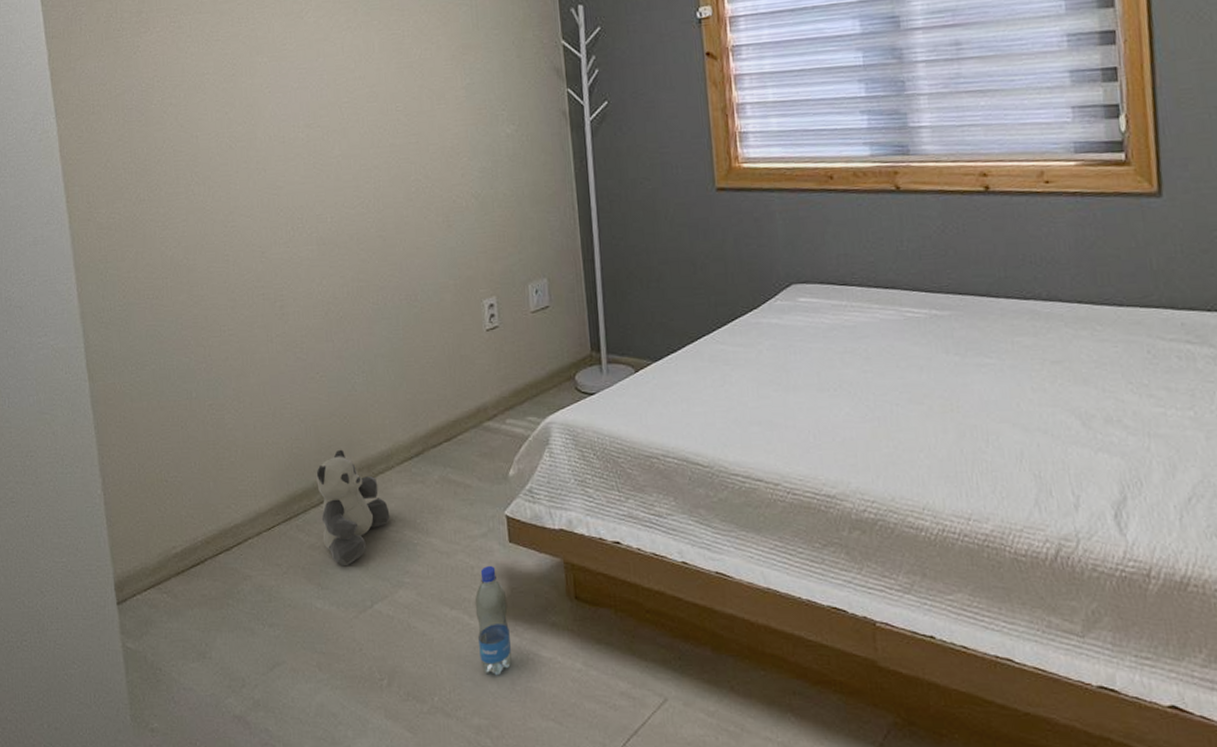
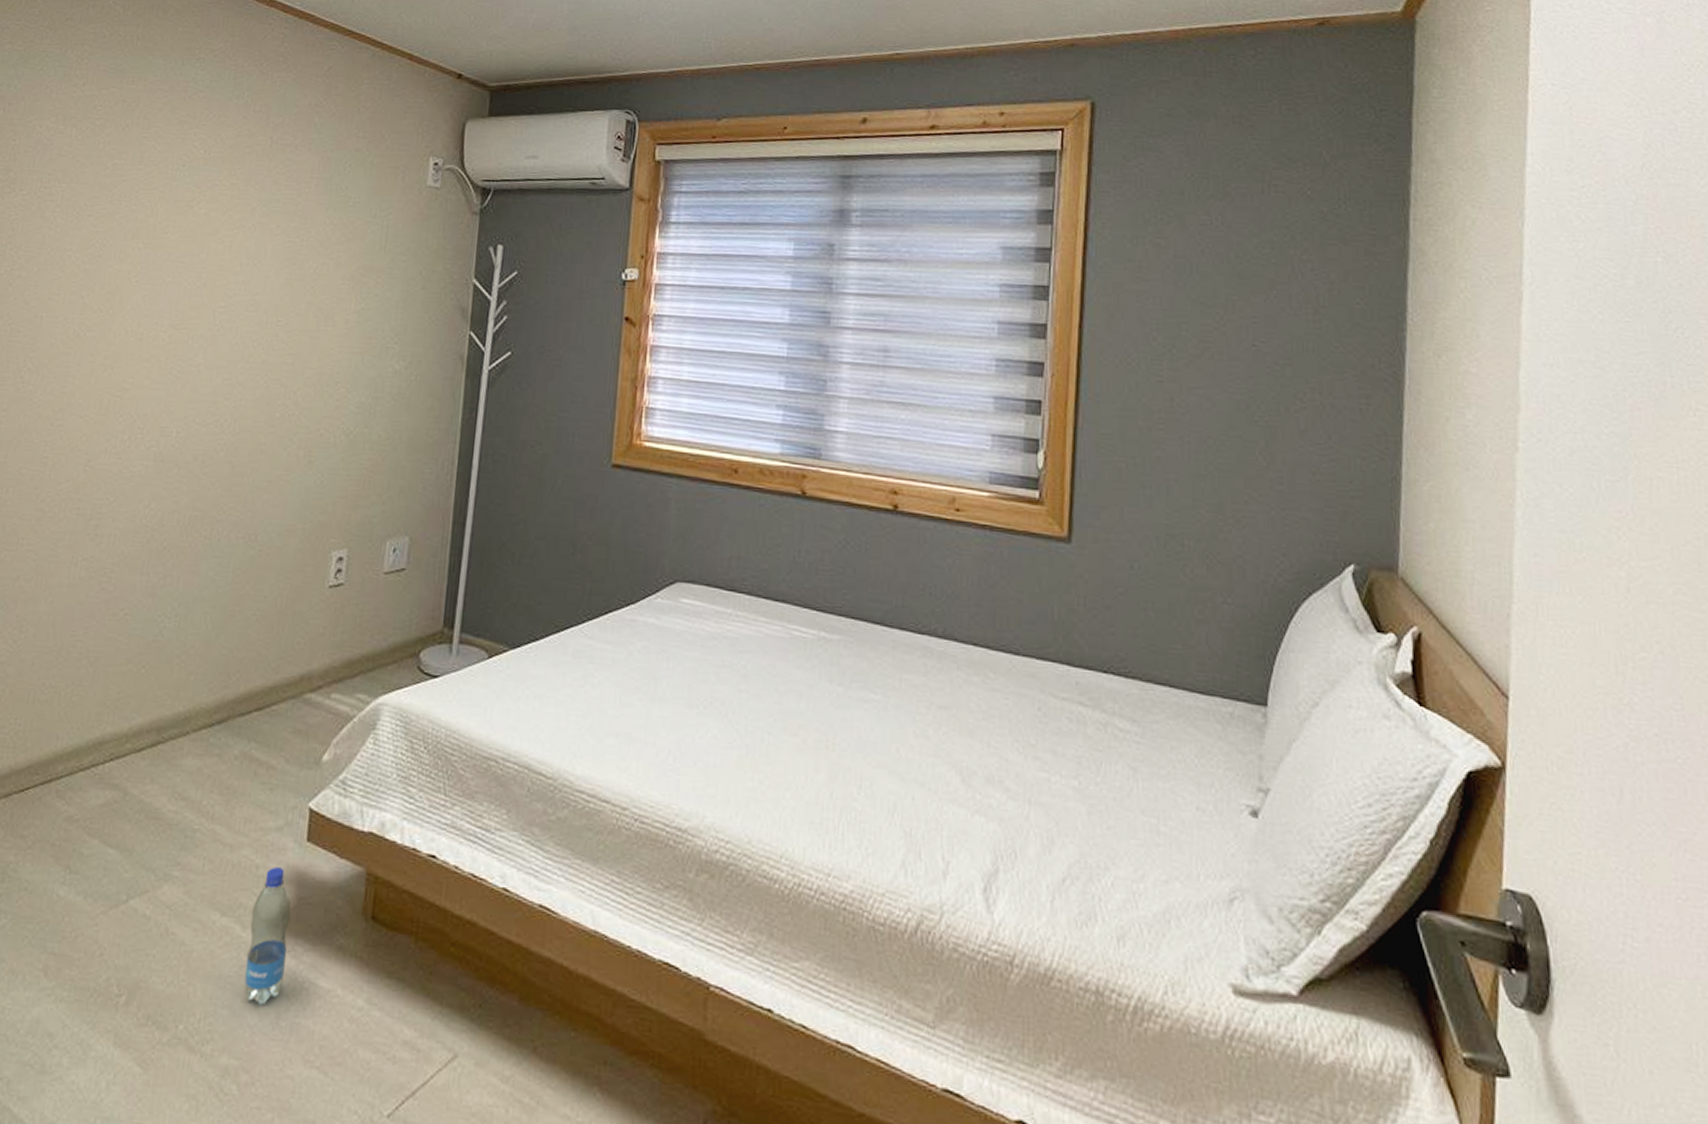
teddy bear: present [316,449,390,567] -> none [84,703,173,848]

